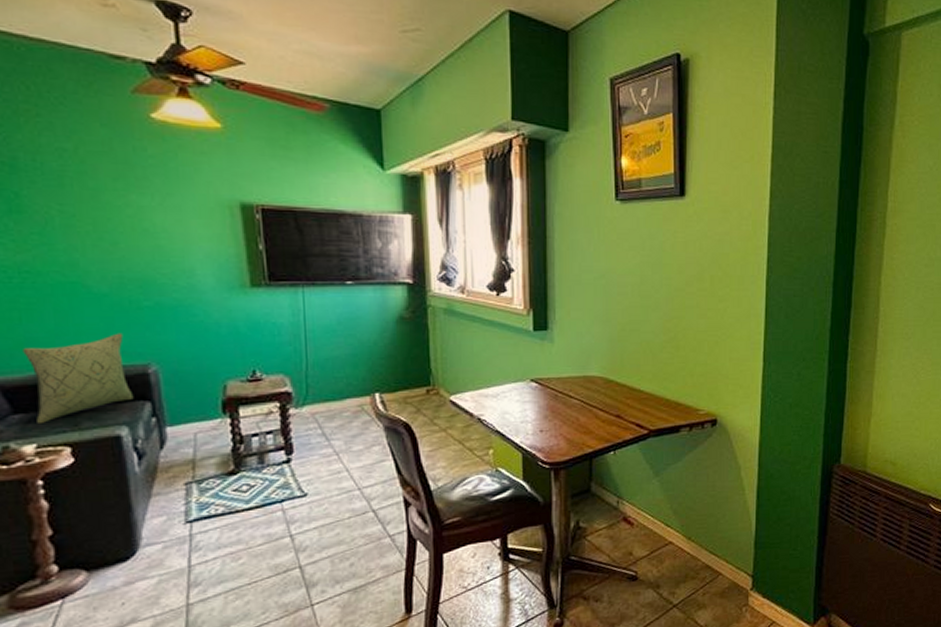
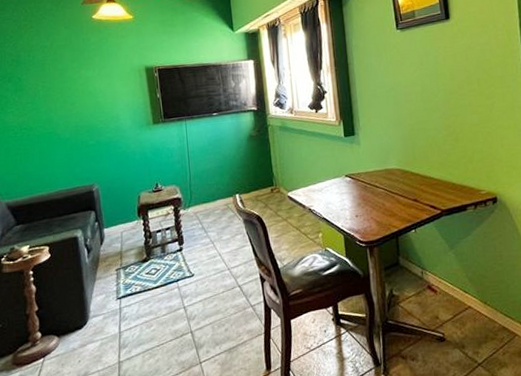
pillow: present [23,333,134,425] -> none [22,164,85,232]

